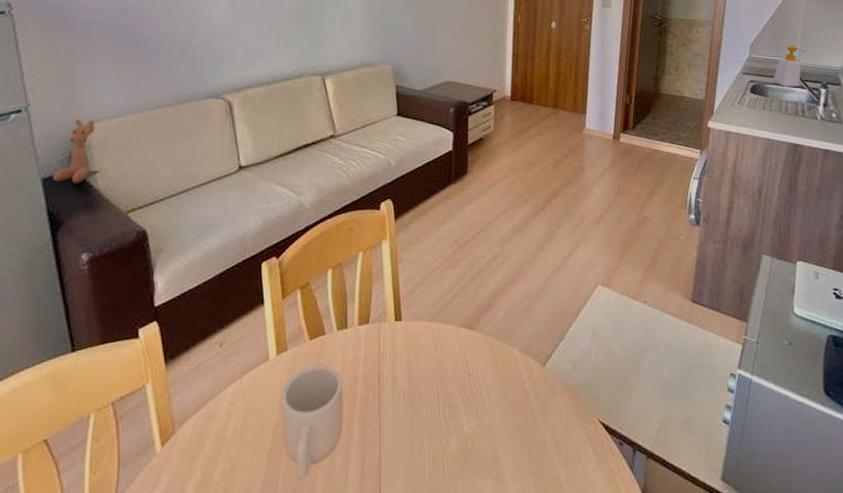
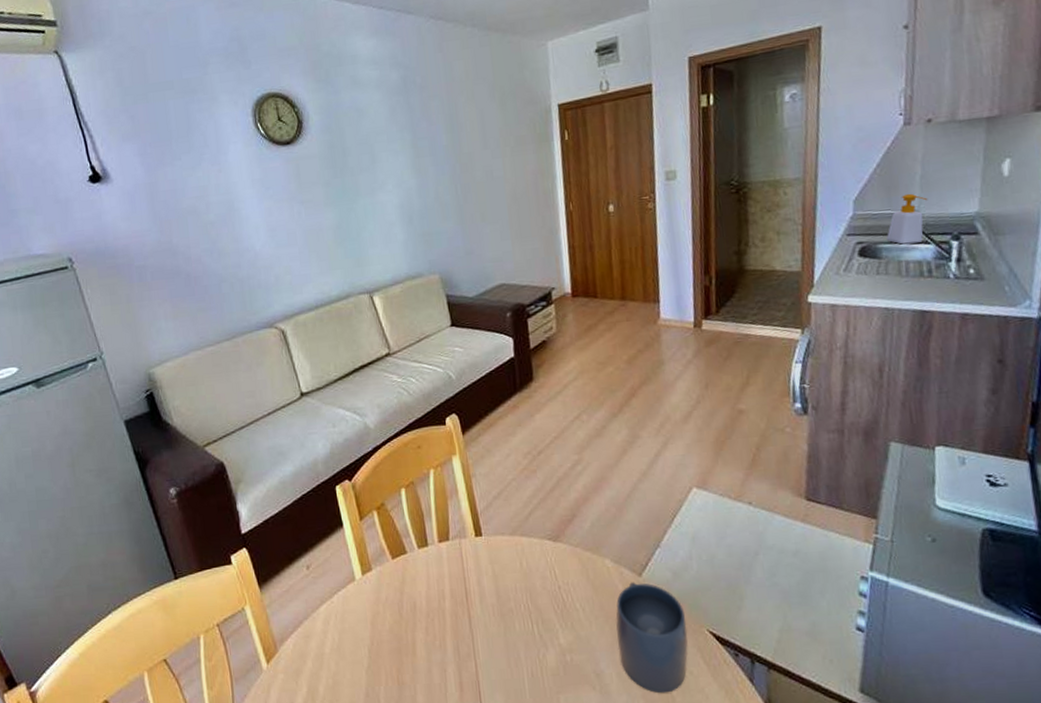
stuffed animal: present [53,118,101,183] -> none [133,361,175,423]
mug: present [281,364,343,480] -> none [372,583,436,694]
mug: none [518,372,581,481] -> present [616,582,688,694]

